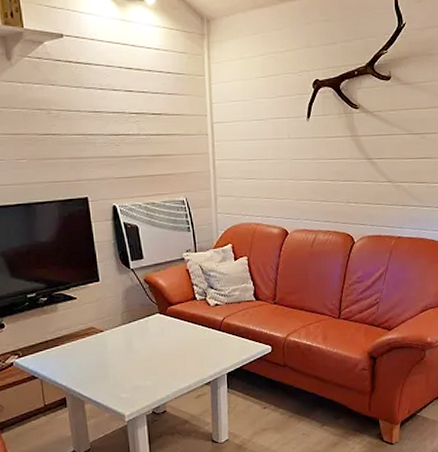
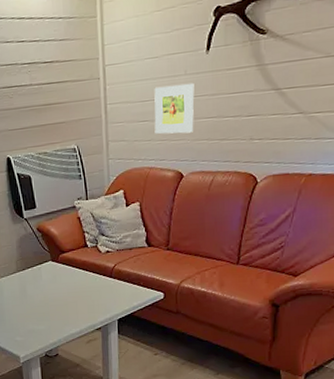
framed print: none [260,146,297,193] -> present [154,82,195,134]

